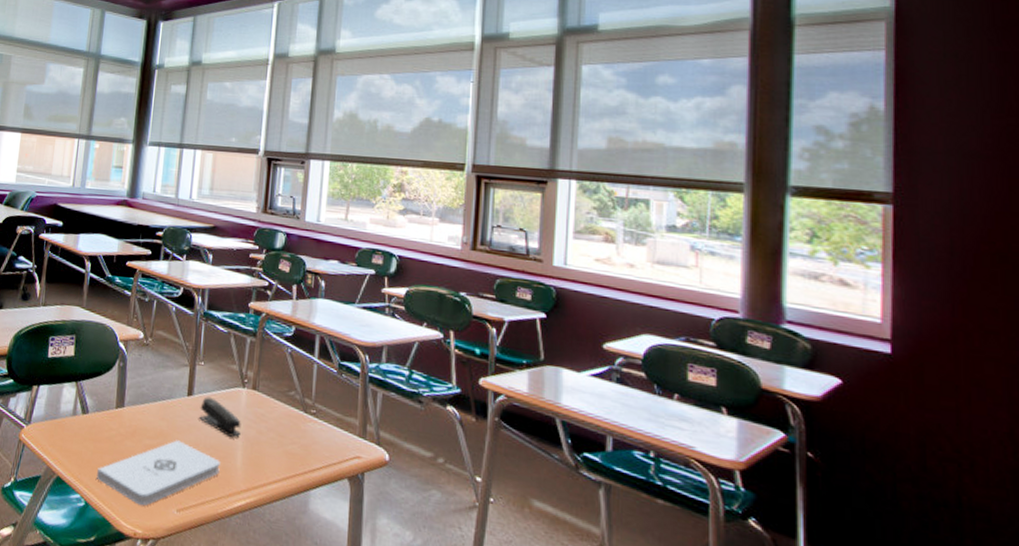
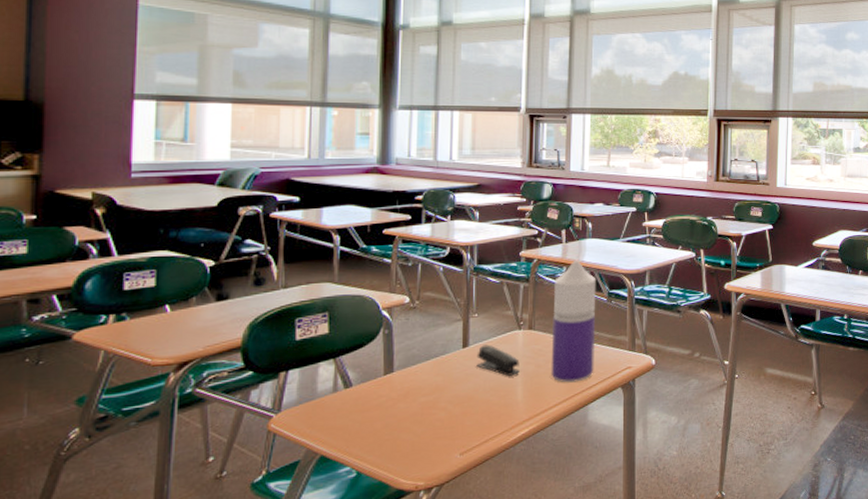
notepad: present [97,440,220,506] -> none [368,390,501,460]
bottle: none [272,320,327,461] -> present [551,259,597,383]

